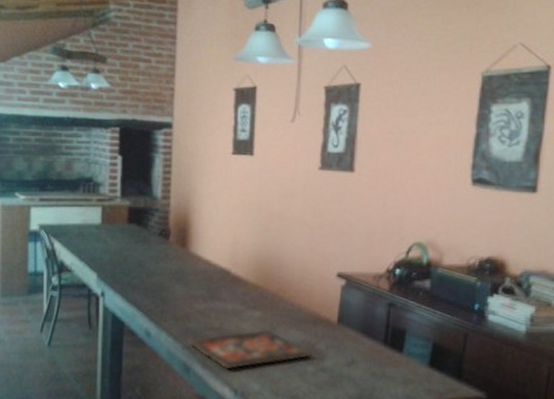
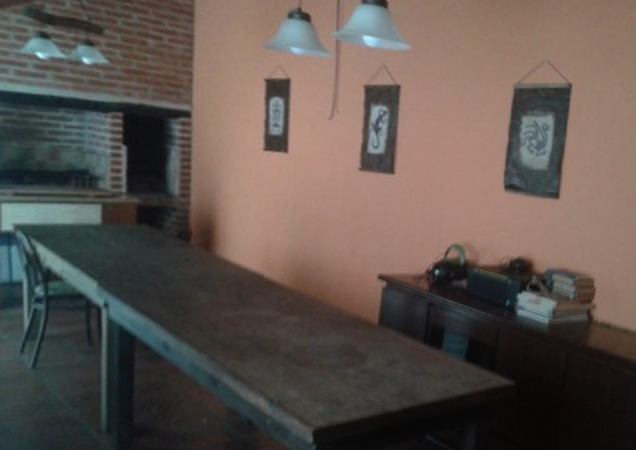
board game: present [188,328,312,370] -> none [215,334,353,379]

